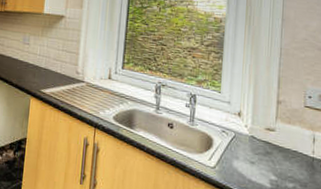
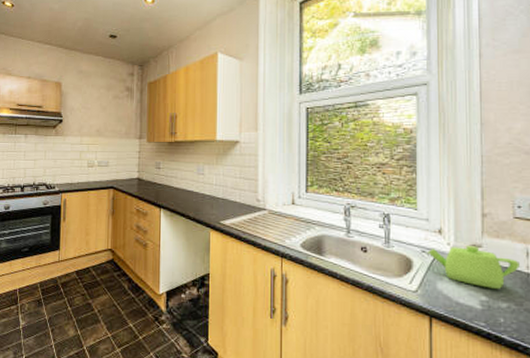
teapot: none [227,129,307,170] -> present [428,246,520,289]

